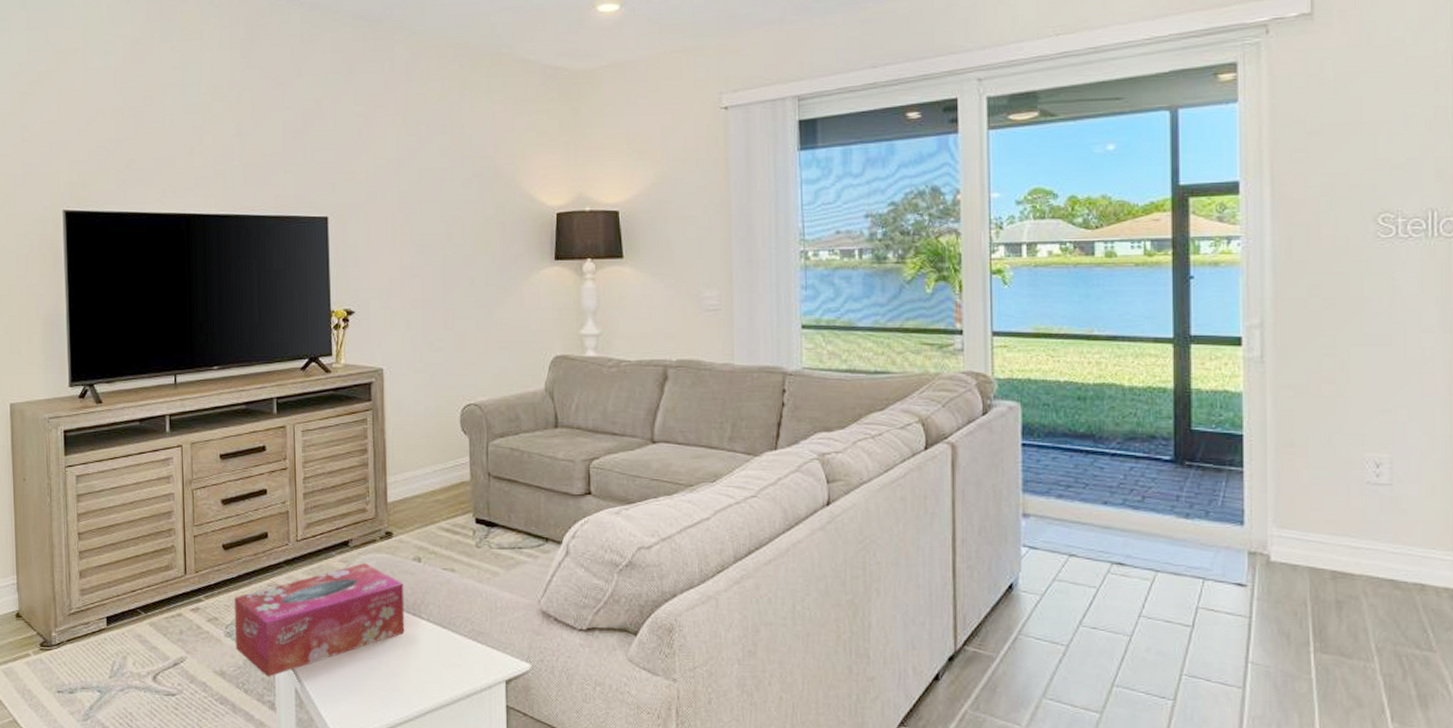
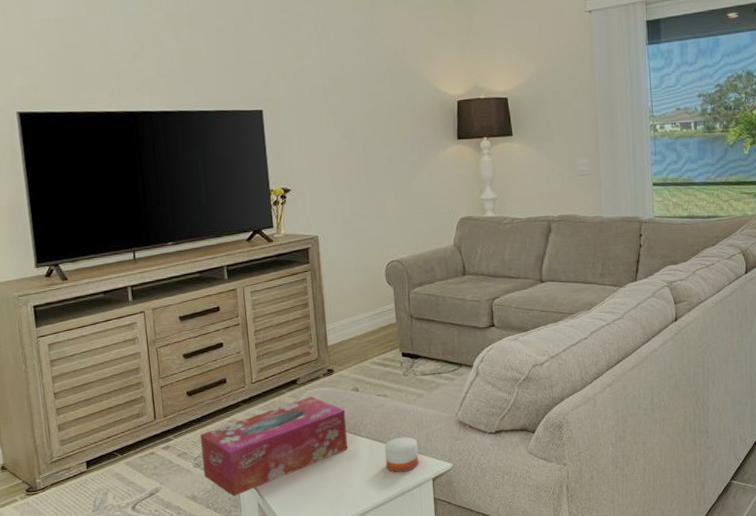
candle: none [448,623,490,668] -> present [384,436,419,472]

